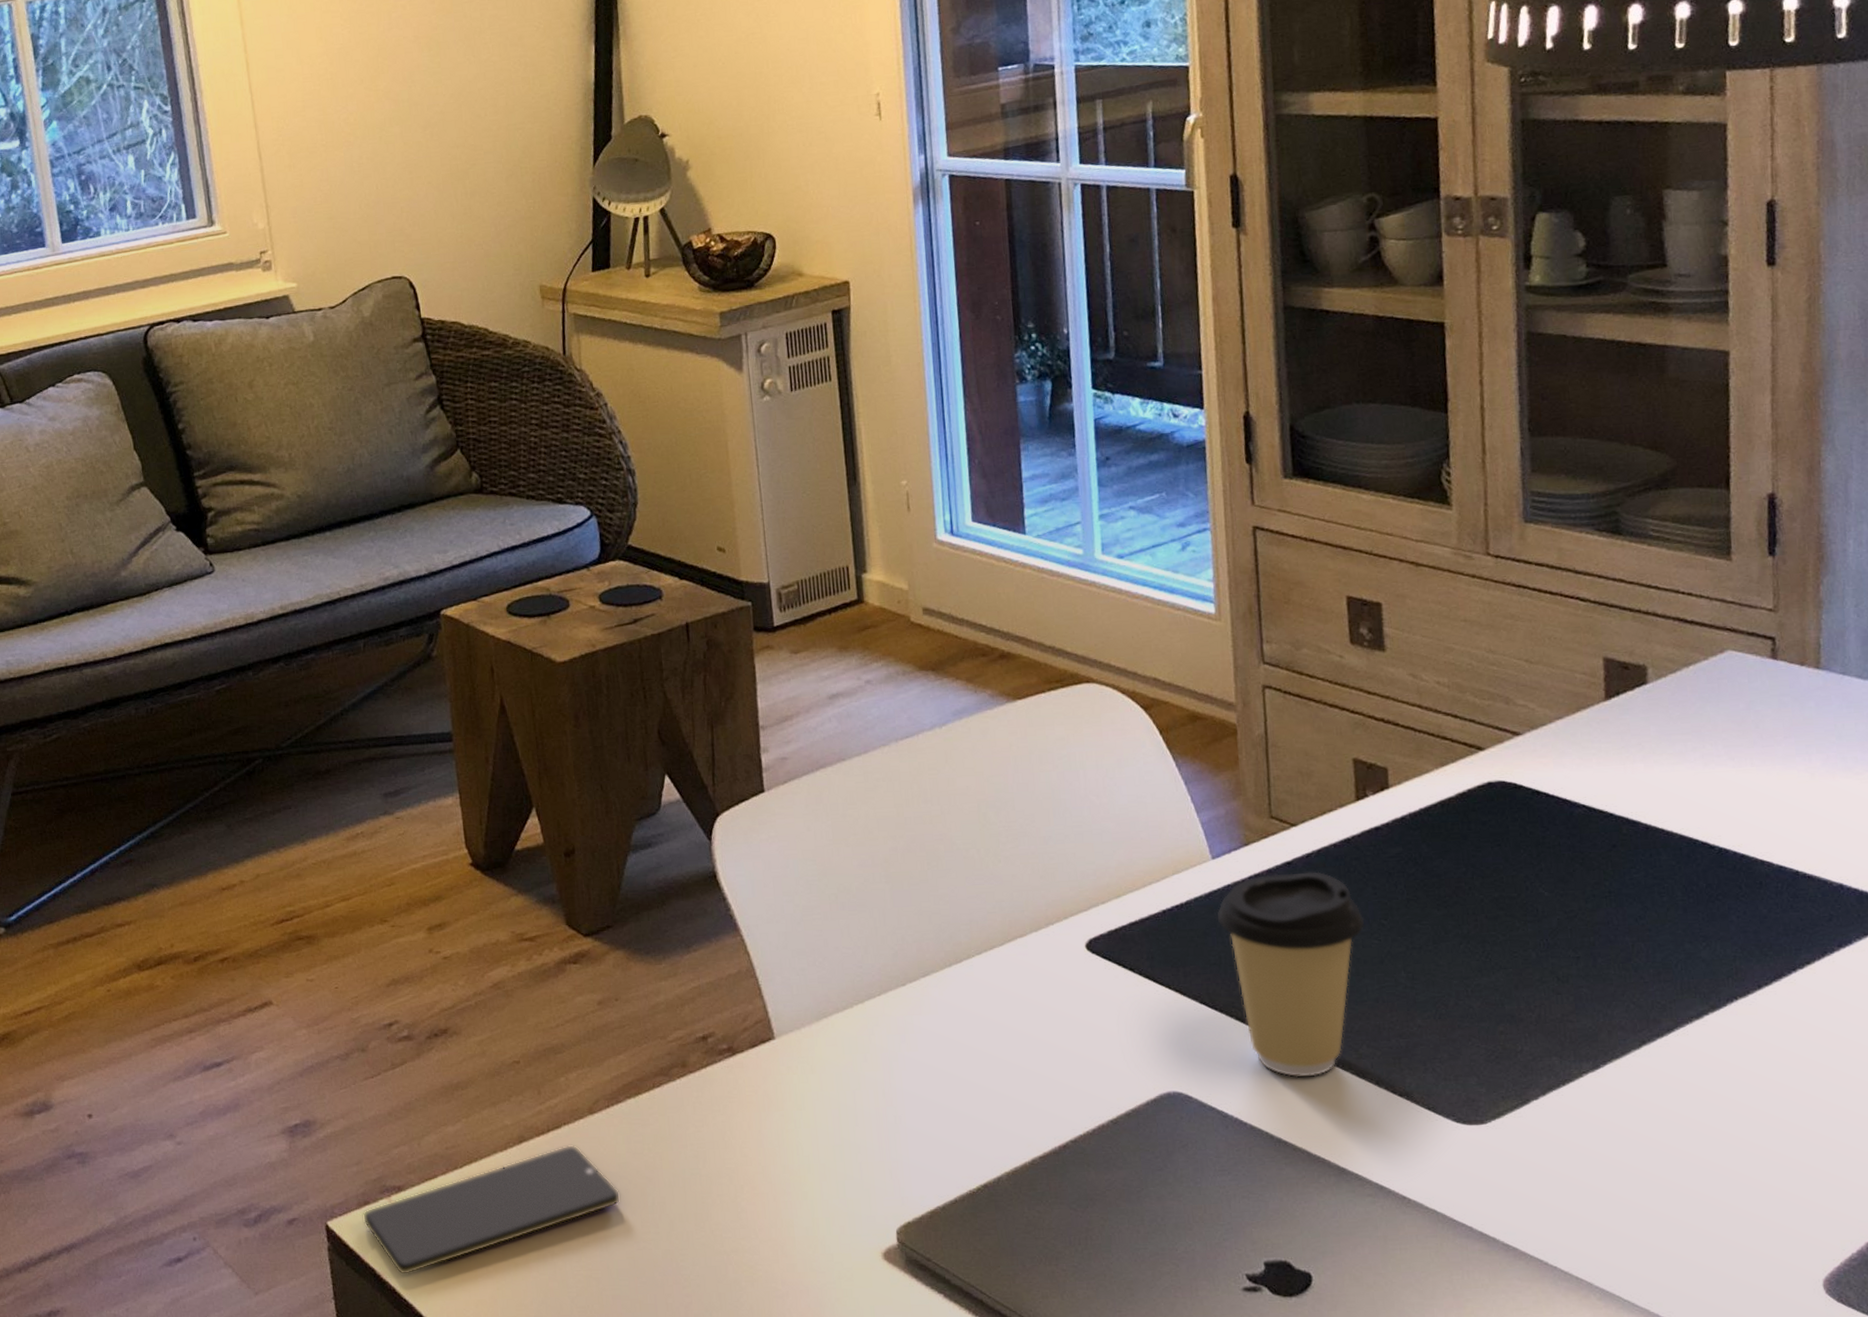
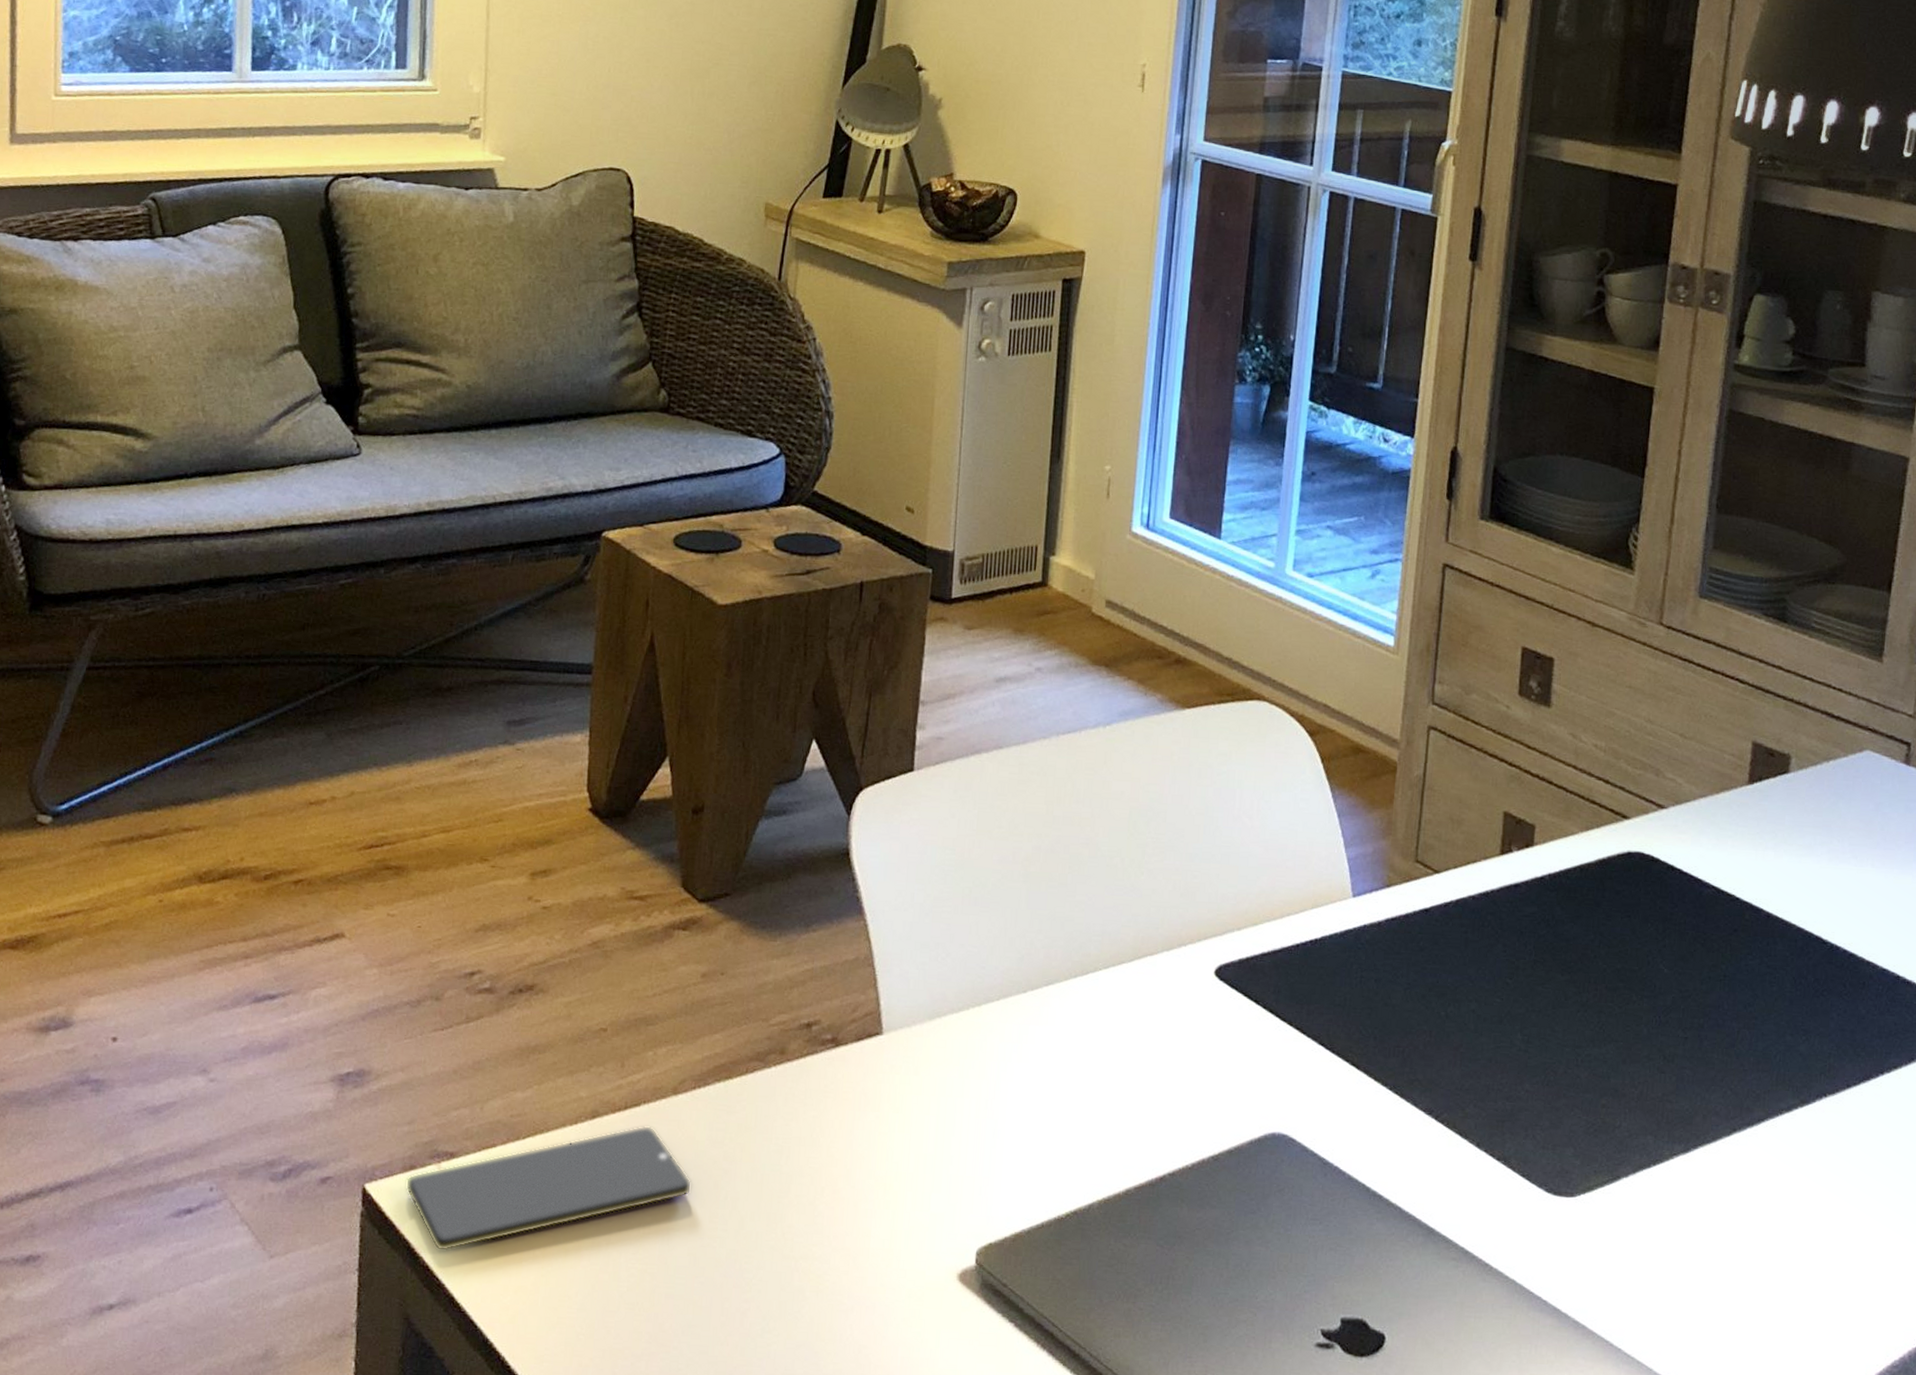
coffee cup: present [1217,871,1365,1078] -> none [1348,920,1491,1132]

